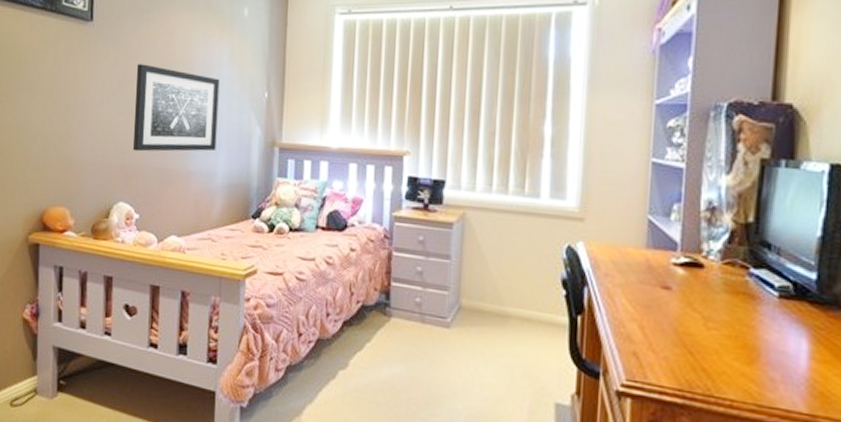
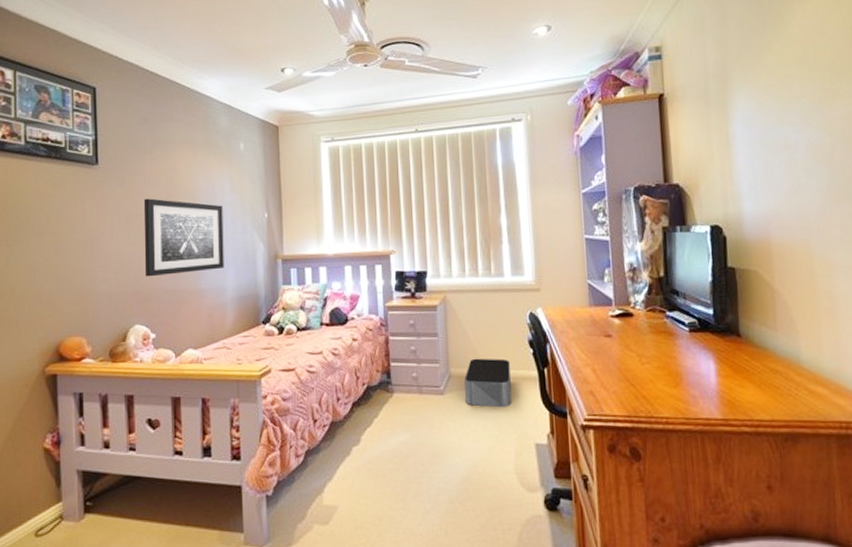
storage bin: none [475,291,536,355] -> present [464,358,512,408]

